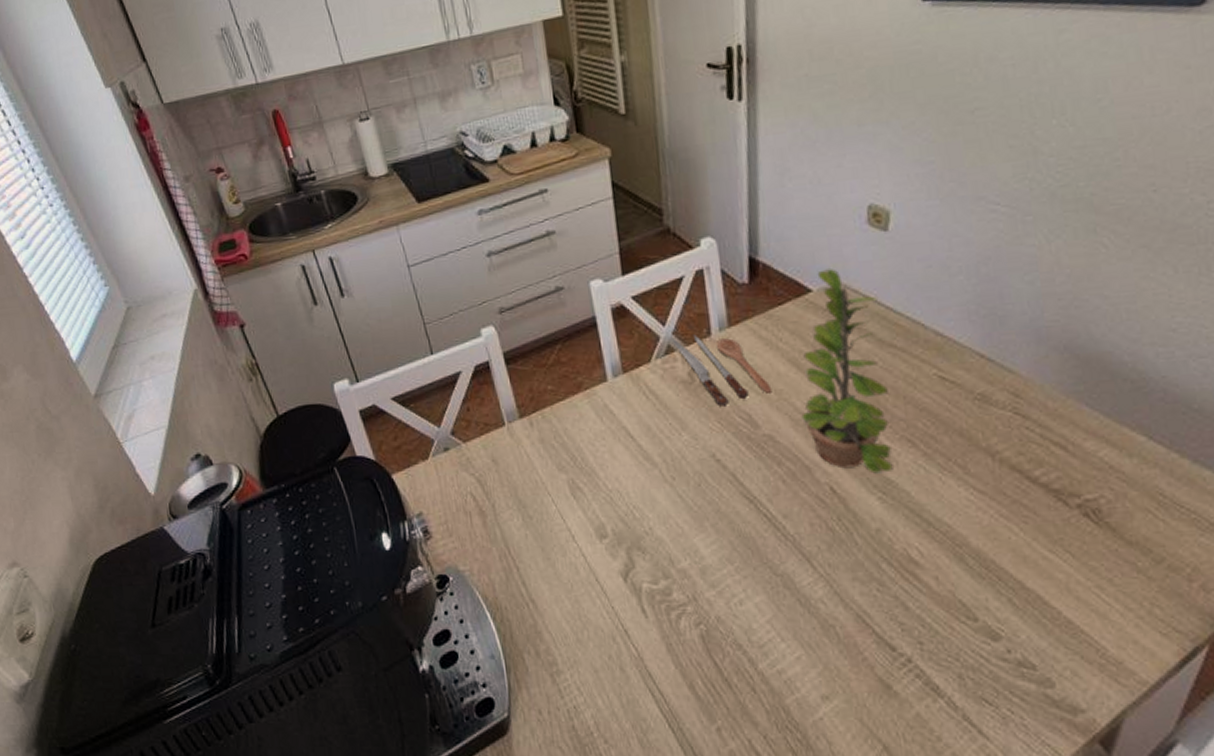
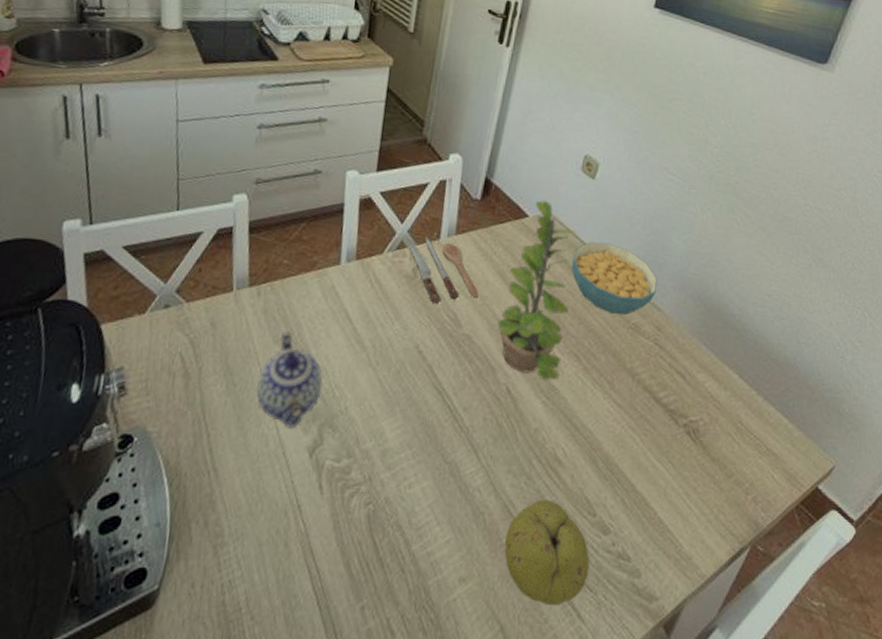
teapot: none [551,458,620,554] -> present [256,332,323,428]
fruit: none [866,606,983,723] -> present [504,499,590,606]
cereal bowl: none [879,303,1004,386] -> present [571,241,658,315]

